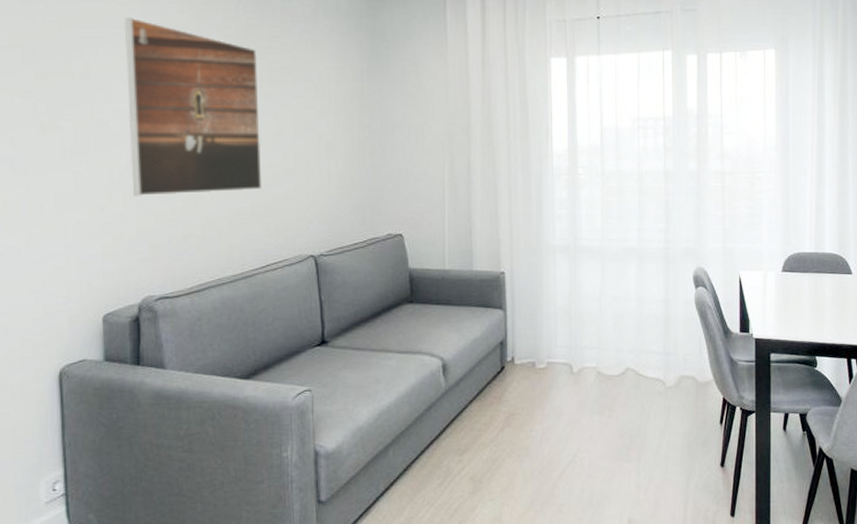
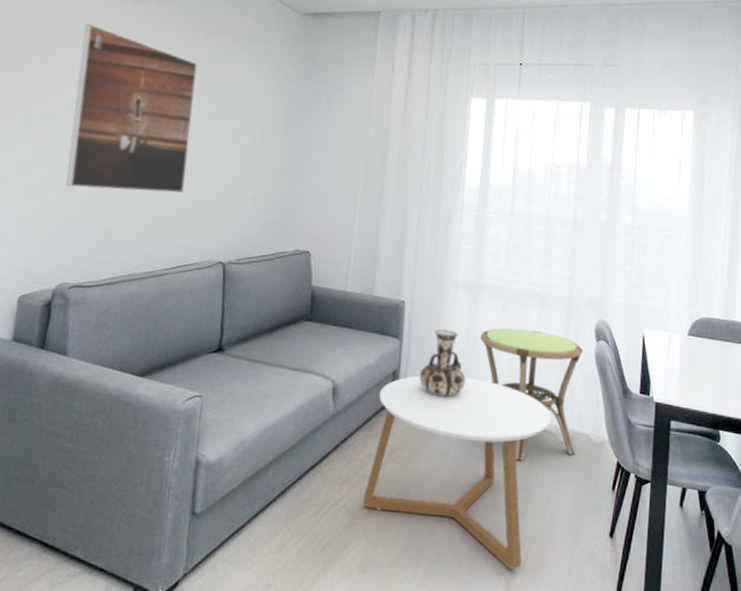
coffee table: none [485,338,658,508] -> present [363,375,552,569]
decorative vase: none [526,295,572,359] -> present [419,329,466,397]
side table: none [583,285,684,409] -> present [480,328,583,461]

